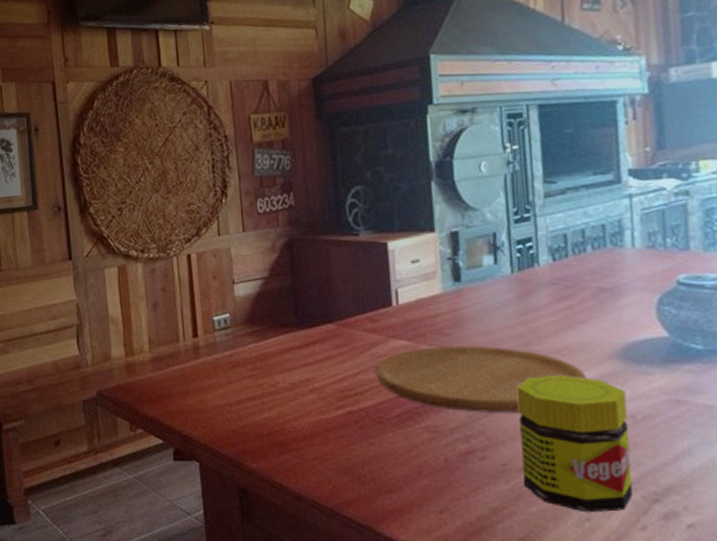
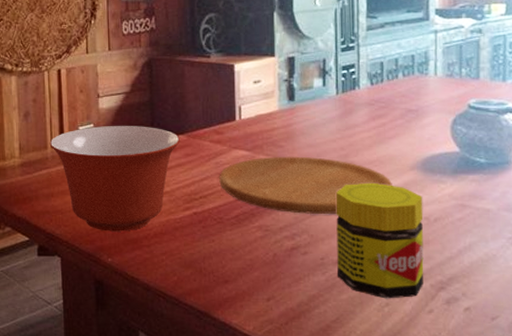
mixing bowl: none [181,314,329,433] -> present [49,126,180,231]

